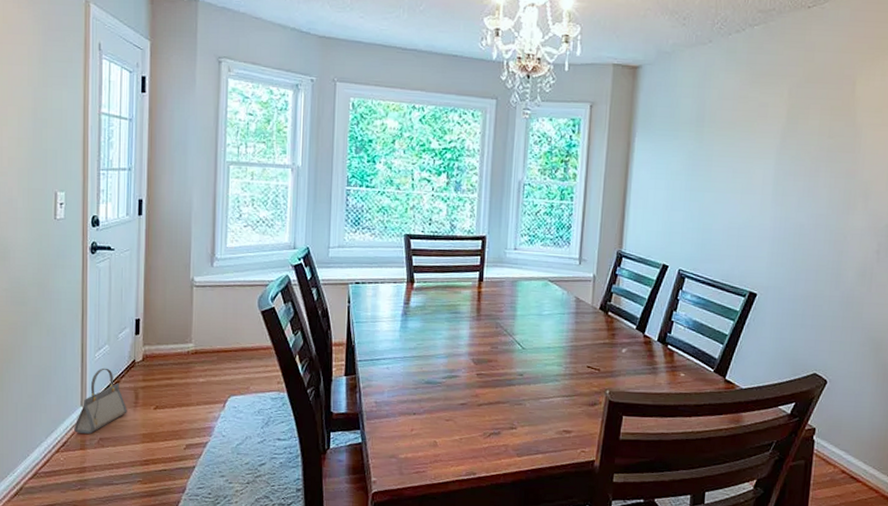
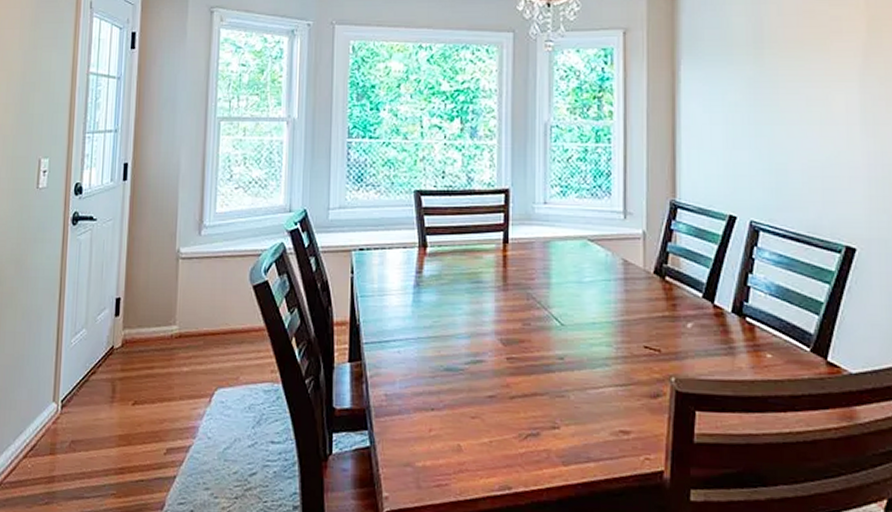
handbag: present [74,368,127,434] -> none [44,355,103,435]

